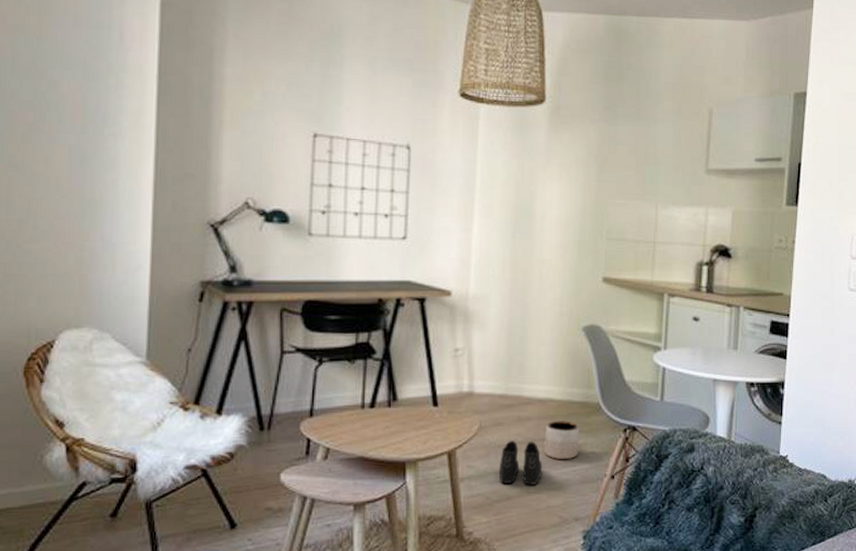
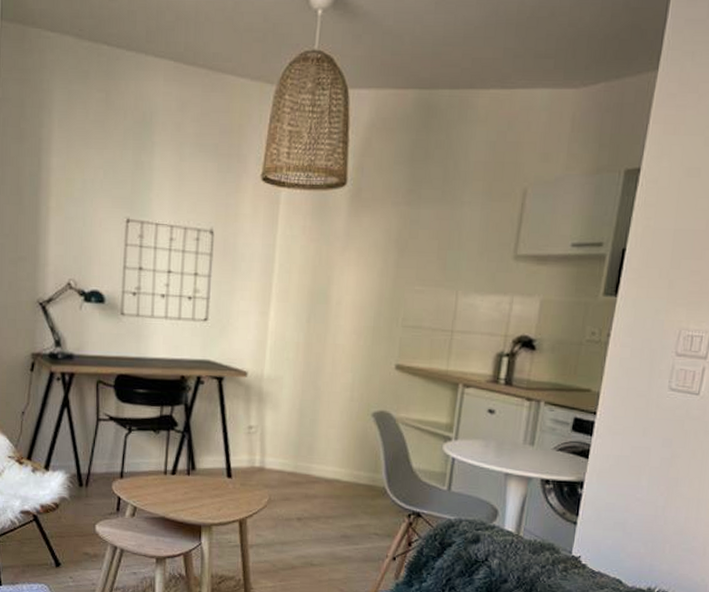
boots: present [500,441,543,485] -> none [285,515,327,558]
planter: present [544,421,580,460] -> none [329,501,365,538]

